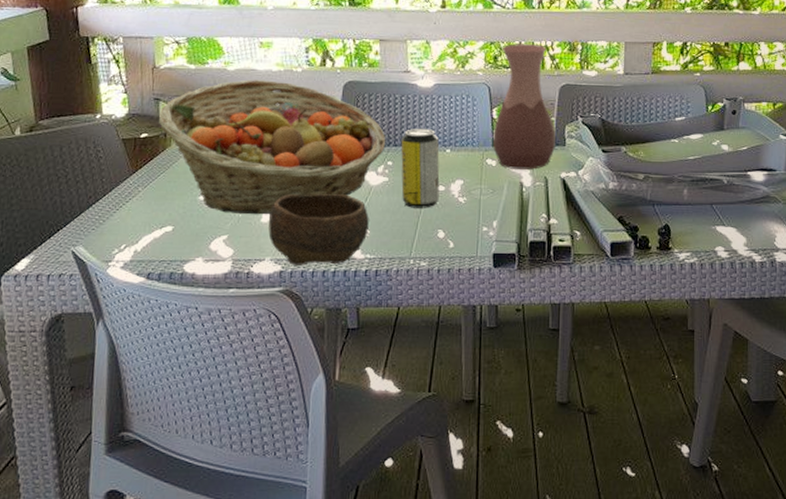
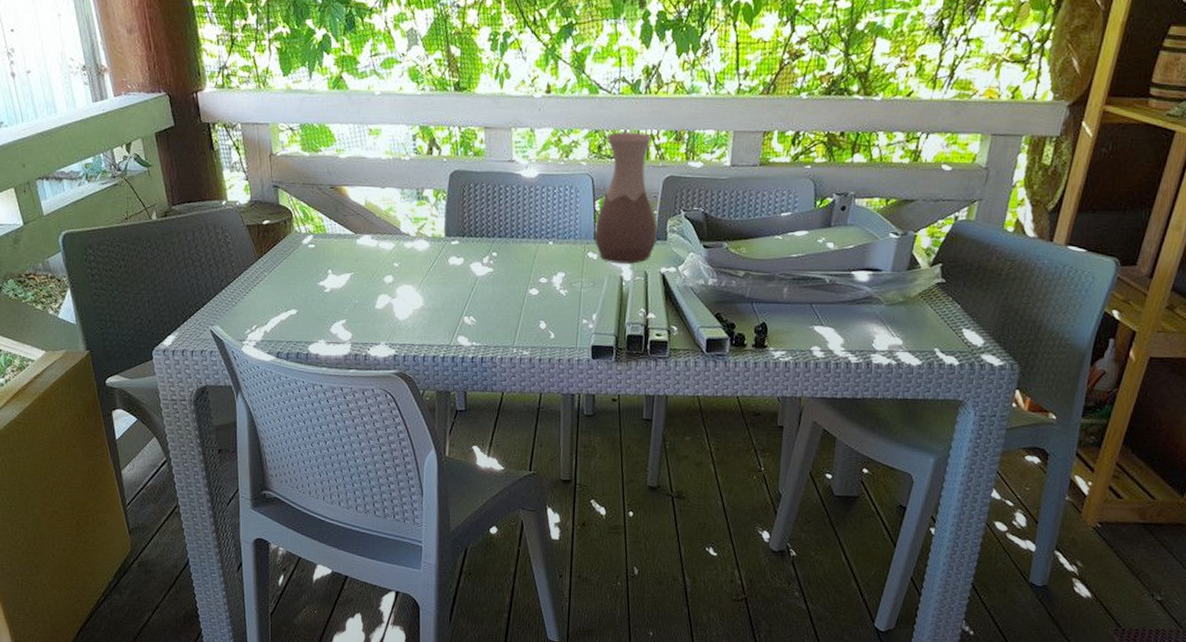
fruit basket: present [158,79,386,215] -> none [278,168,491,302]
bowl: present [268,193,369,266] -> none [383,282,475,351]
beverage can: present [401,129,440,208] -> none [505,220,542,300]

